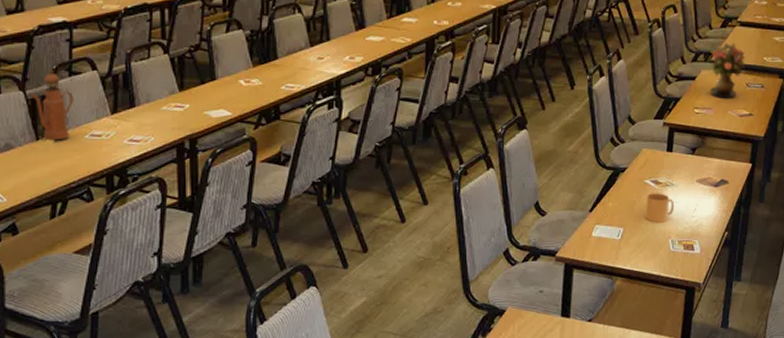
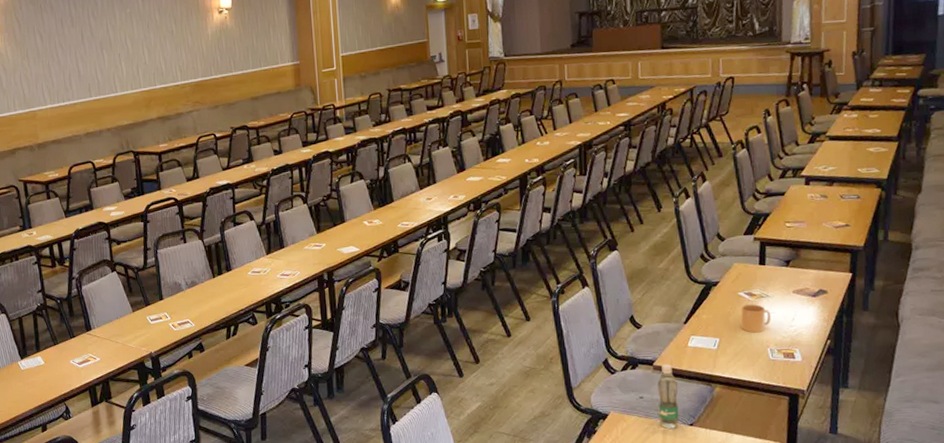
coffeepot: present [29,69,74,141] -> none [206,222,239,278]
bottle: none [558,255,580,325] -> present [657,364,679,429]
bouquet: present [710,41,745,98] -> none [799,155,837,211]

